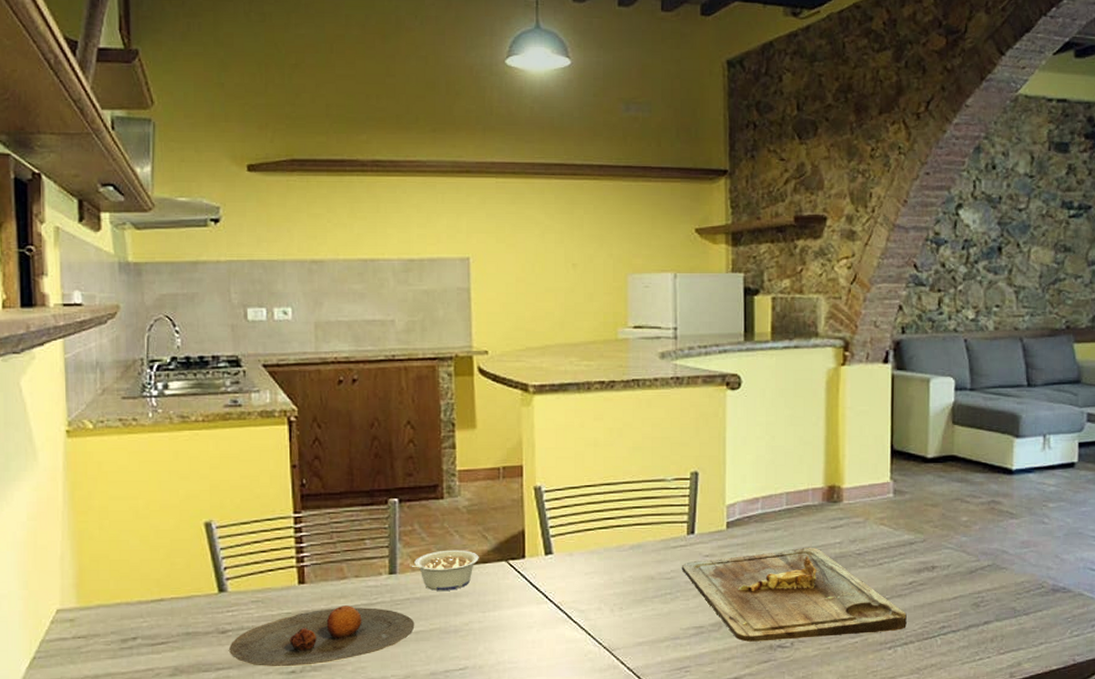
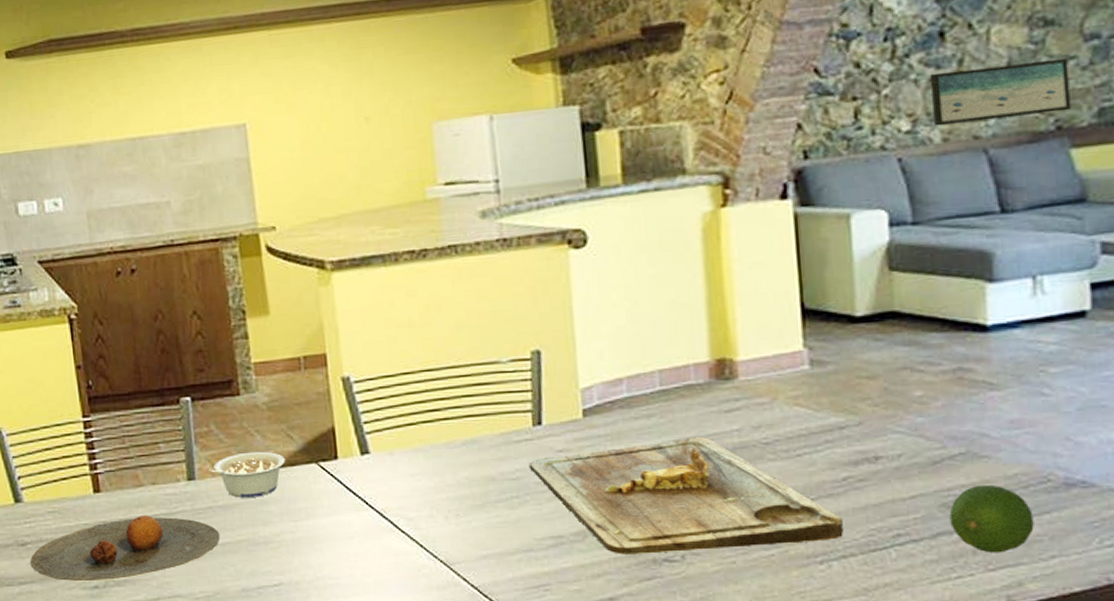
fruit: none [978,589,1031,641] -> present [949,484,1034,553]
wall art: none [989,276,1077,318] -> present [929,58,1071,127]

